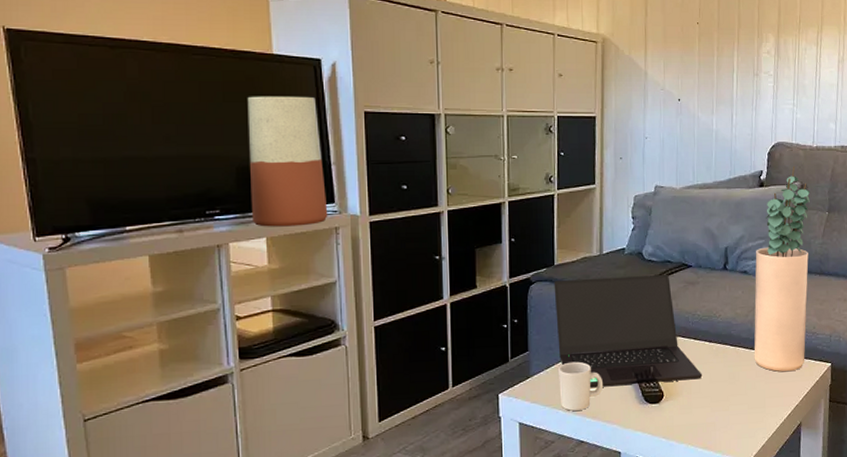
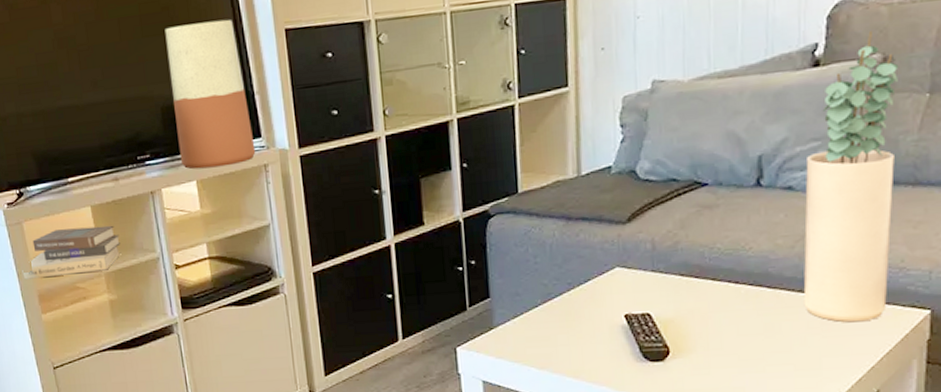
books: none [58,275,178,327] -> present [22,225,120,280]
laptop: present [554,275,703,388] -> none [518,197,726,342]
mug: present [557,361,604,411] -> none [527,309,588,369]

